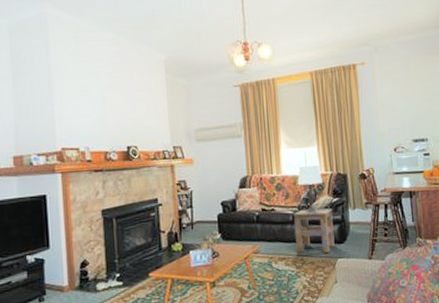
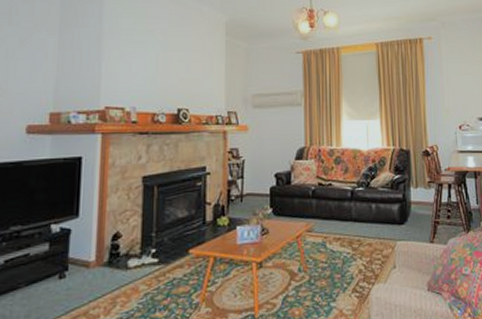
side table: present [293,208,335,254] -> none [352,185,395,235]
lamp: present [297,164,323,213] -> none [357,138,384,189]

